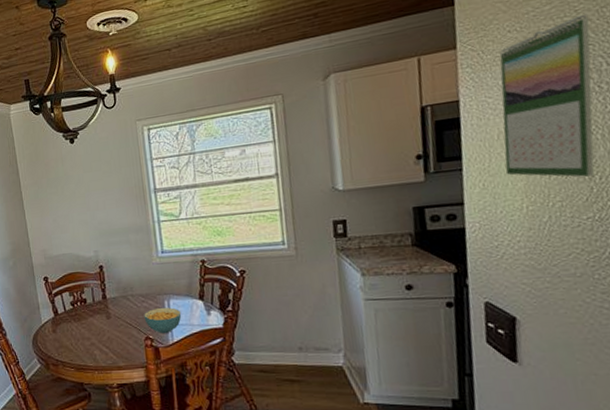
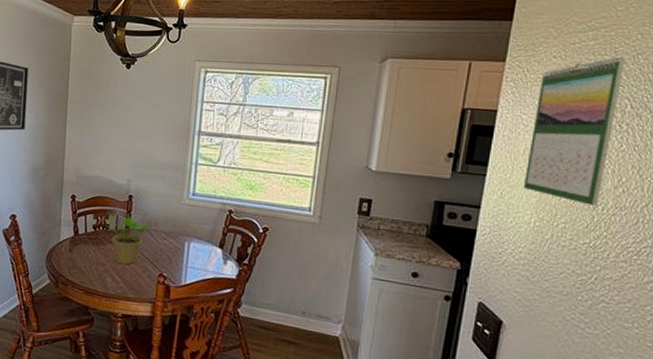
potted plant: none [78,285,126,335] -> present [102,212,150,265]
cereal bowl: present [144,307,182,333] -> none [162,247,199,274]

